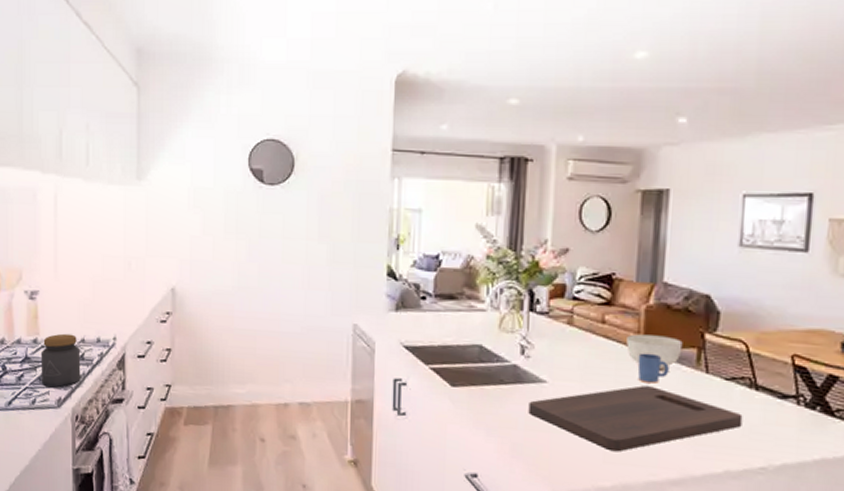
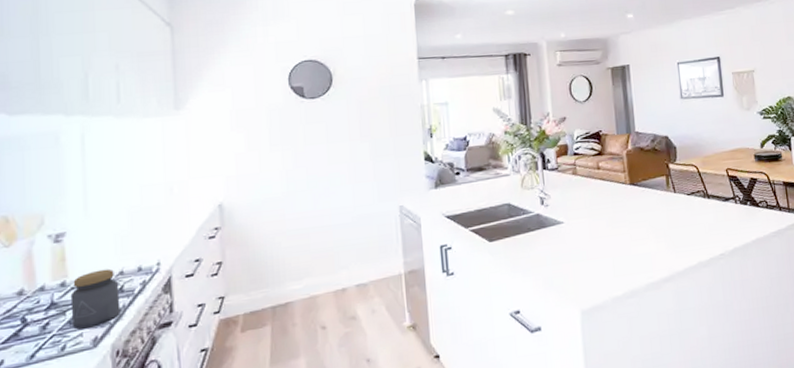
cutting board: present [528,385,743,452] -> none [552,210,704,267]
bowl: present [626,334,683,371] -> none [617,170,656,197]
mug: present [637,353,669,383] -> none [626,185,649,209]

